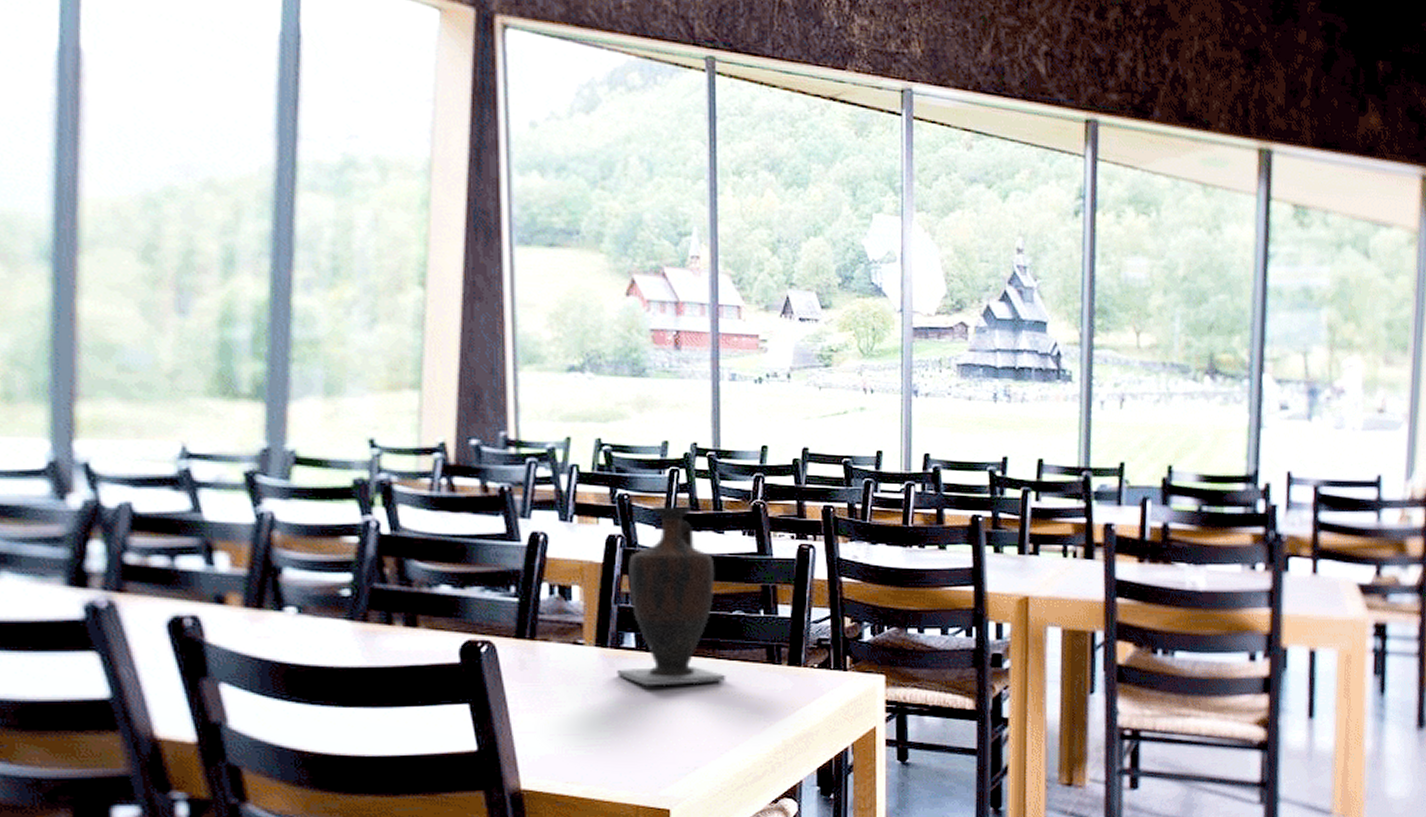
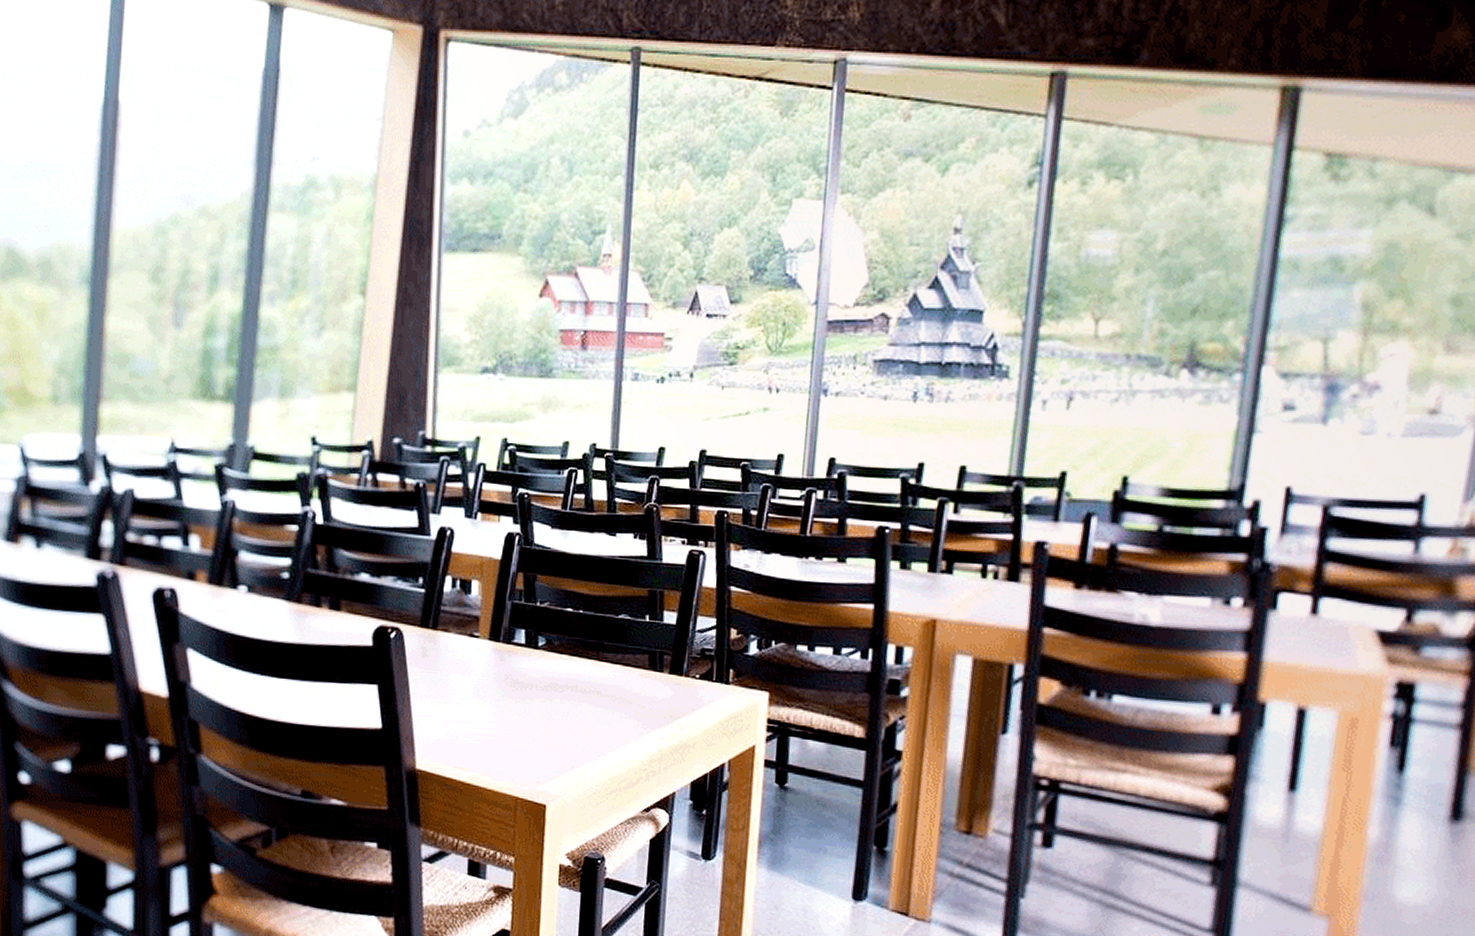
vase: present [617,505,726,687] -> none [507,505,608,685]

